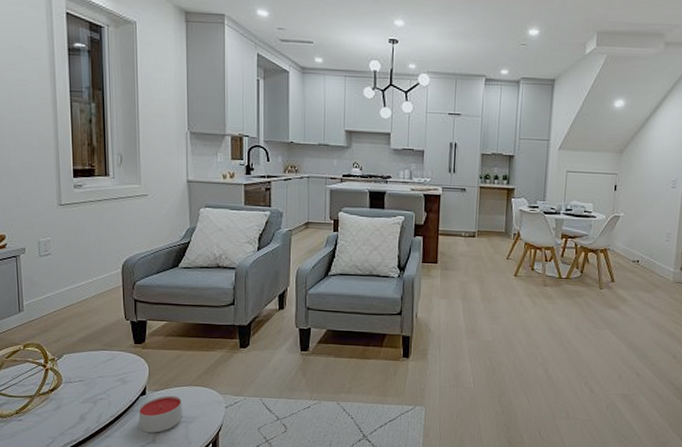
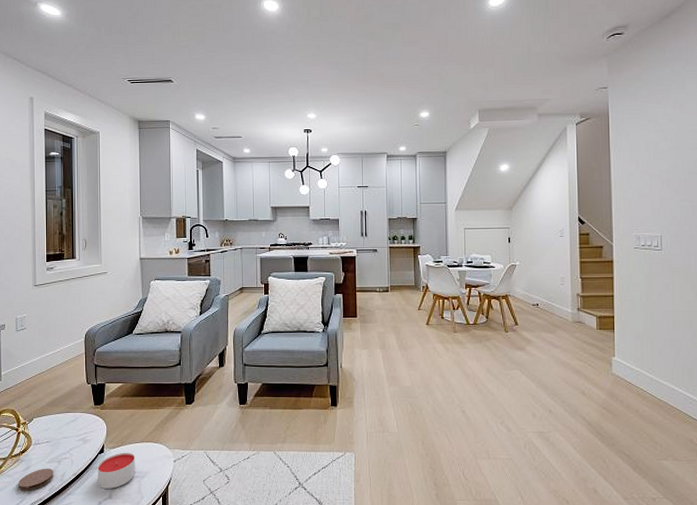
coaster: none [48,408,89,431] -> present [18,468,54,491]

